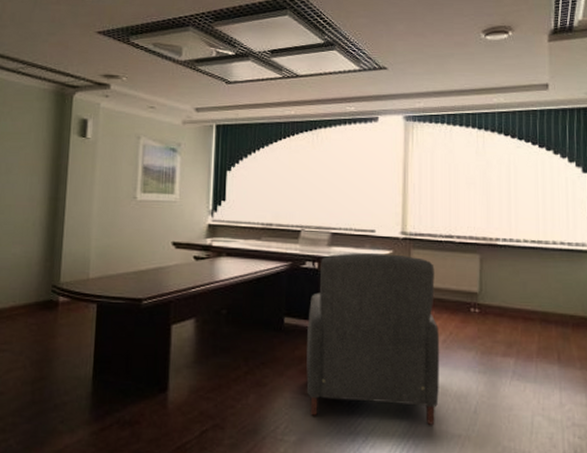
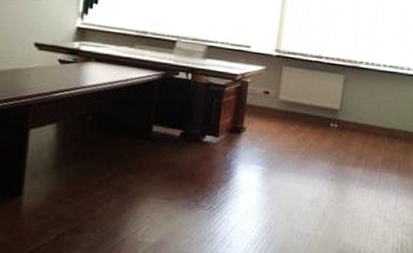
chair: present [306,253,440,425] -> none [170,66,303,226]

